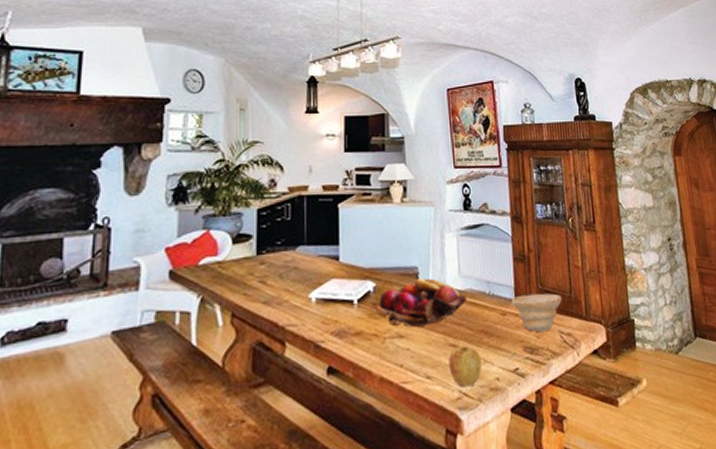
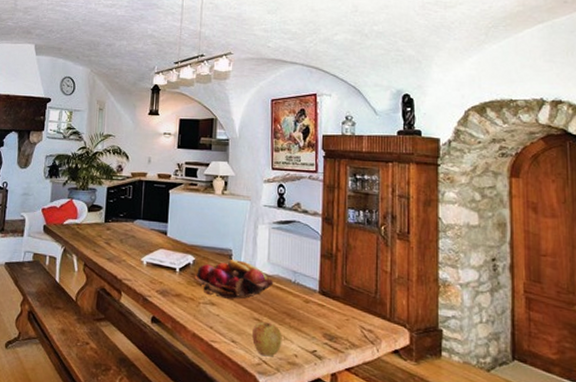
bowl: present [511,293,562,333] -> none [315,288,366,325]

